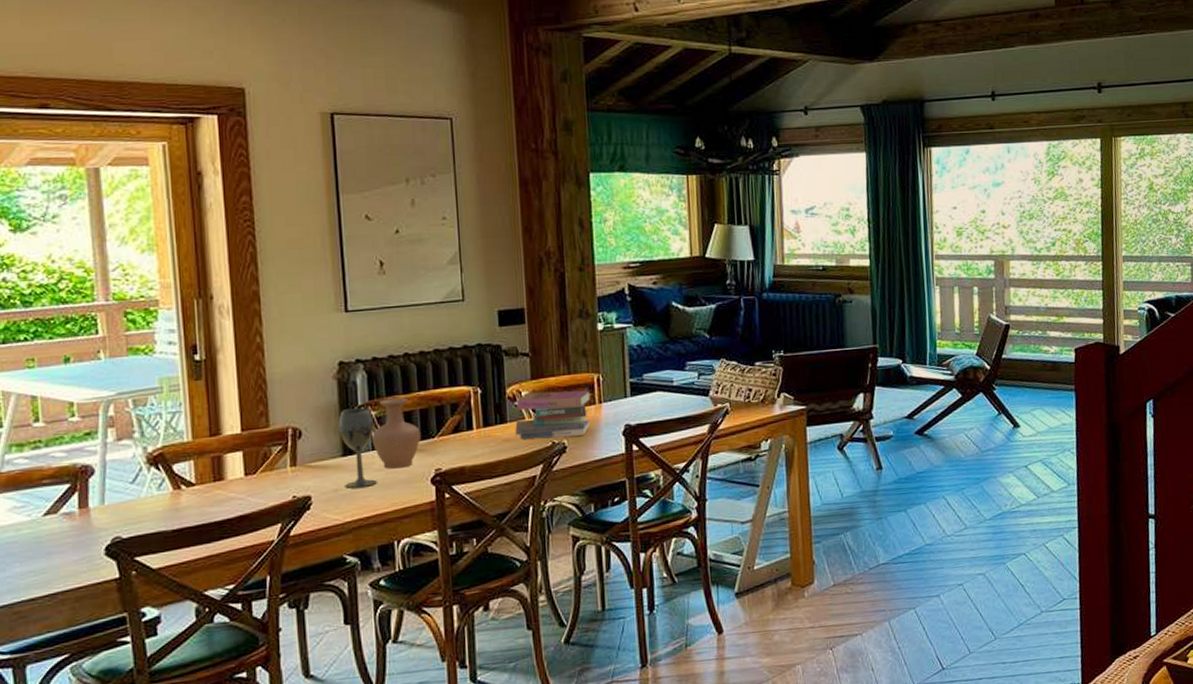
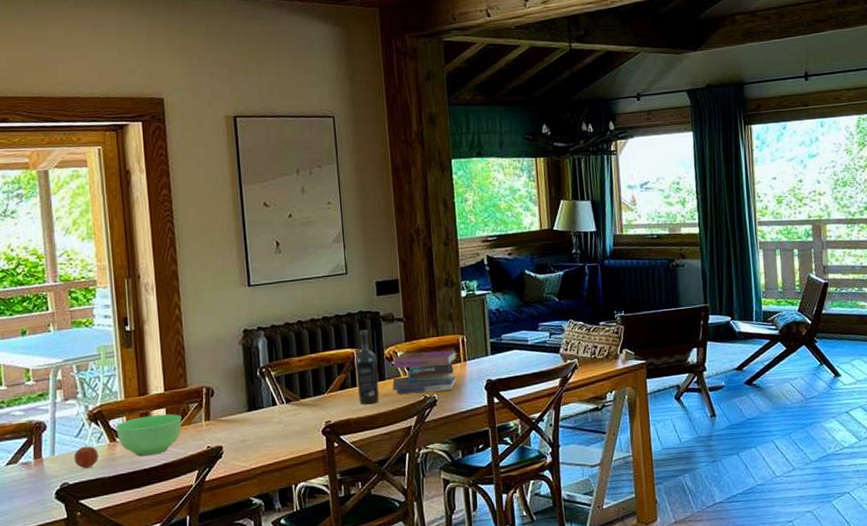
fruit: none [128,491,159,521] -> present [73,443,99,469]
bowl: none [181,457,262,507] -> present [116,413,182,457]
wine glass: present [338,407,378,489] -> none [244,368,278,440]
vase: present [371,397,421,469] -> none [271,359,313,422]
wine bottle: none [471,365,500,451] -> present [355,330,379,405]

